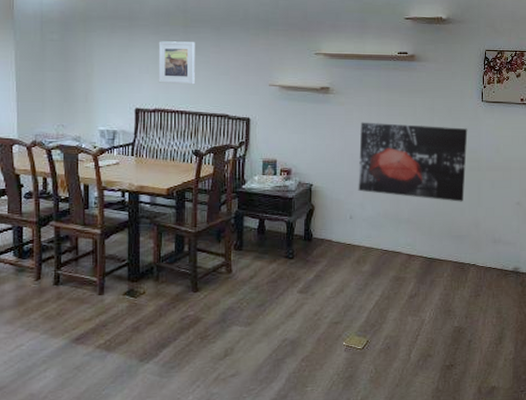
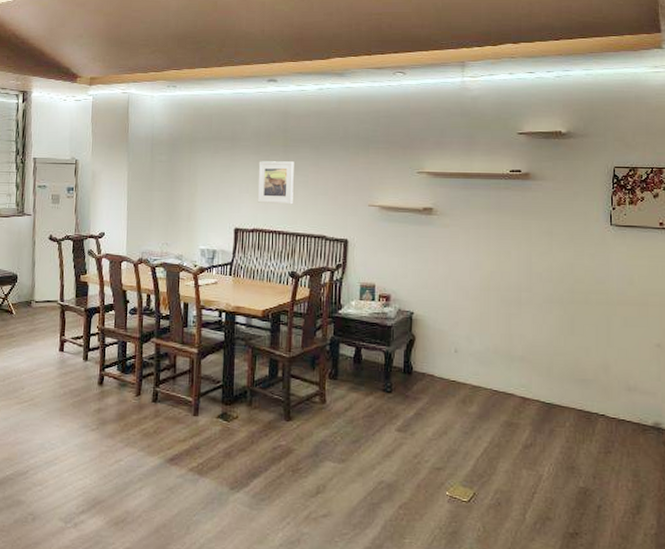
wall art: present [358,122,468,202] -> none [464,246,594,340]

